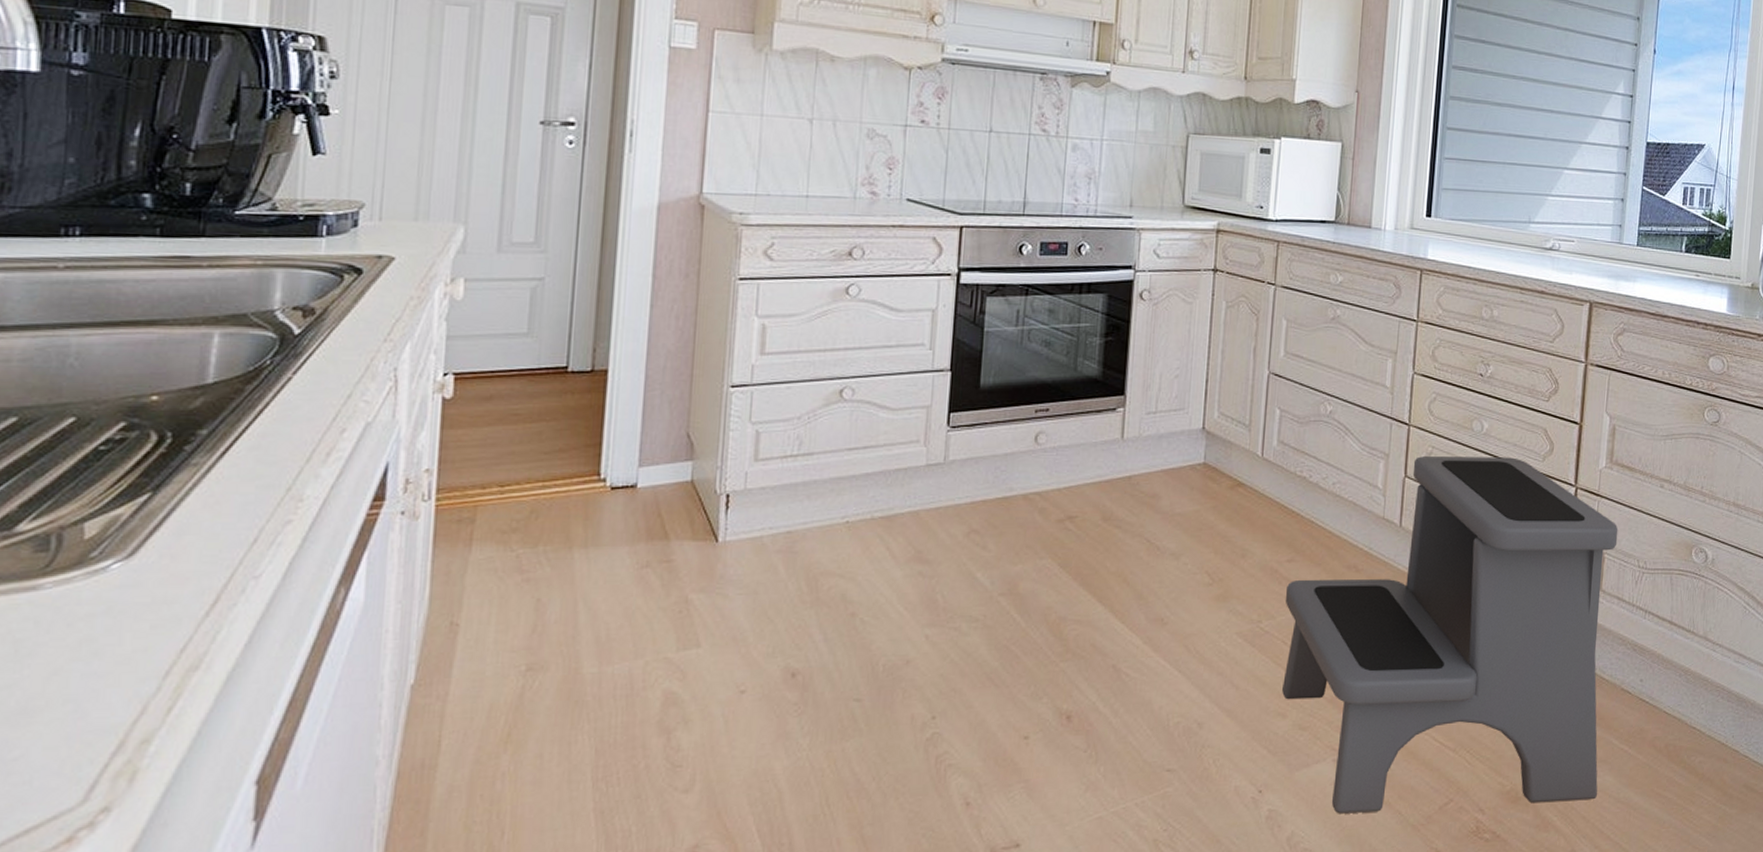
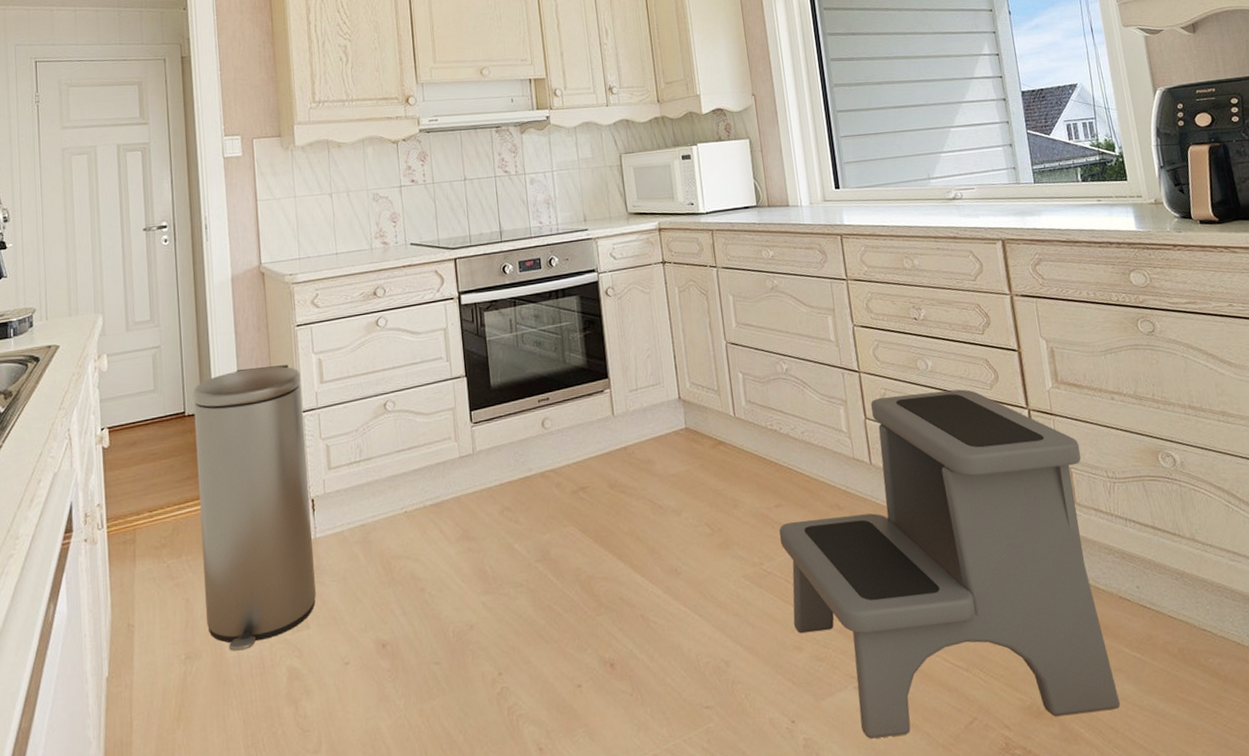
pedal bin: none [562,323,735,666] -> present [192,365,316,651]

